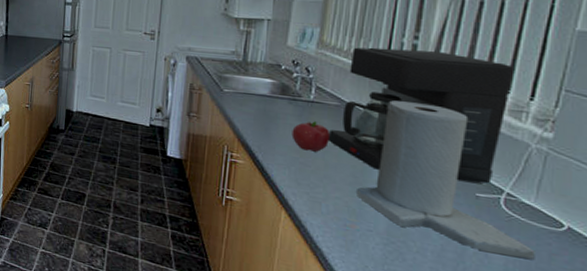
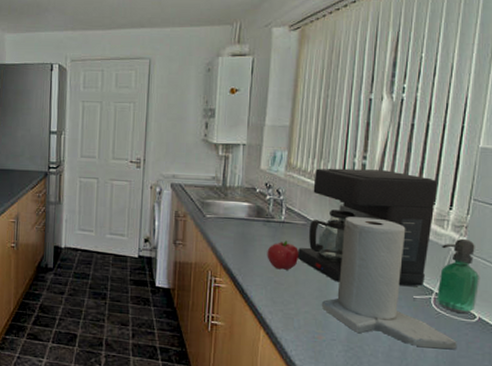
soap dispenser: none [508,134,572,221] -> present [437,238,480,314]

